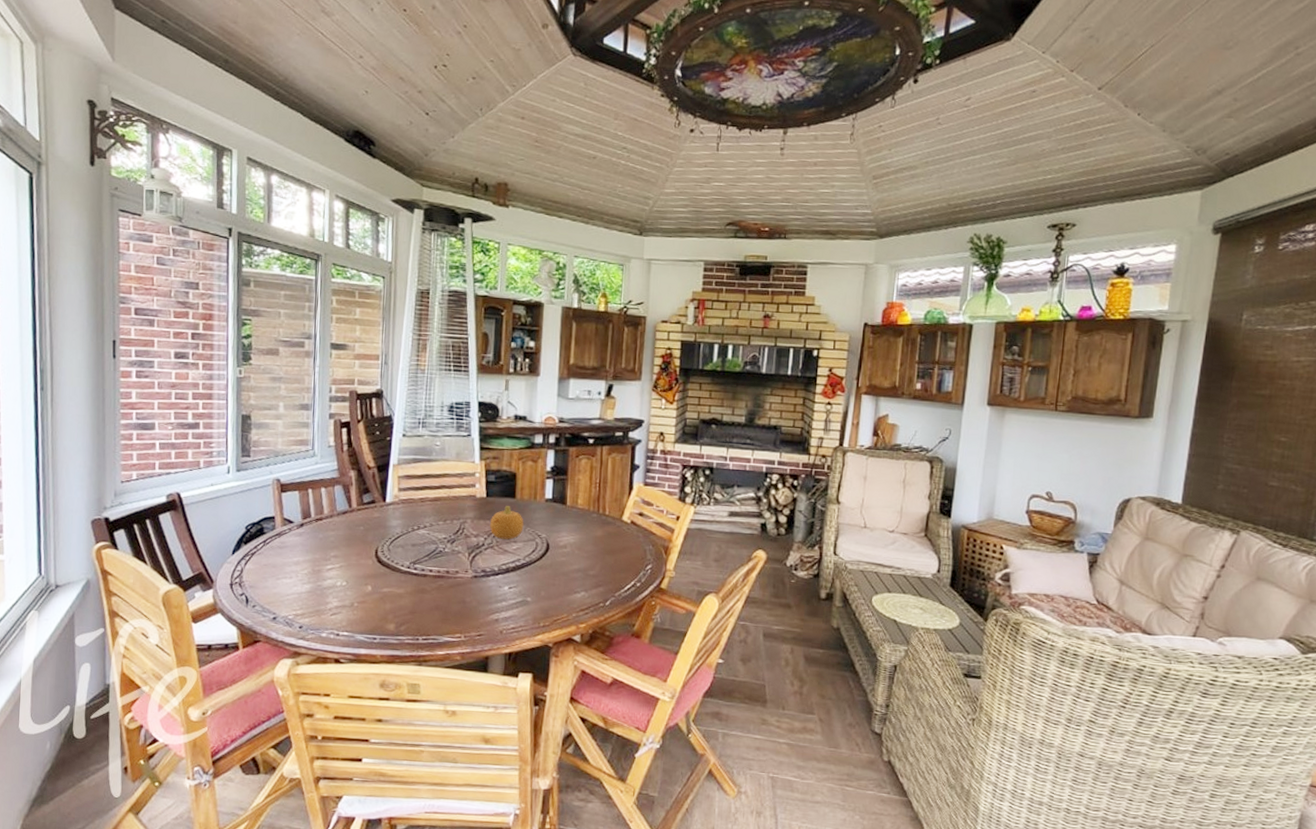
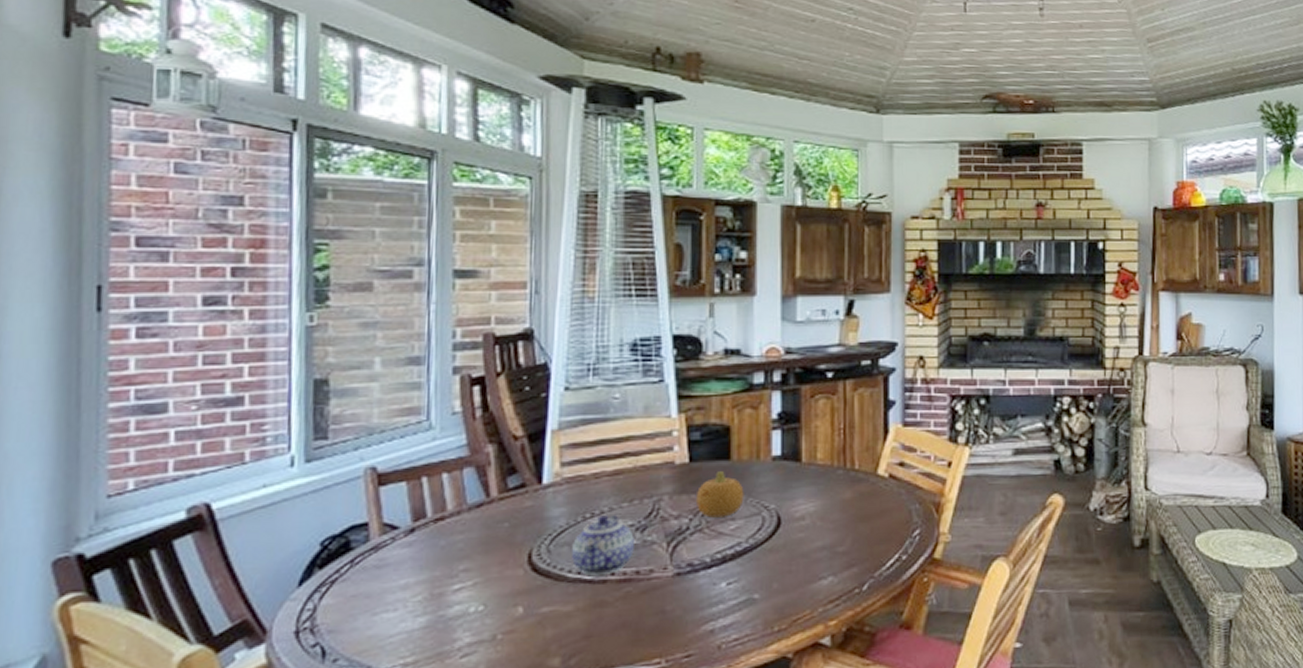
teapot: none [404,529,446,572] -> present [572,515,634,577]

